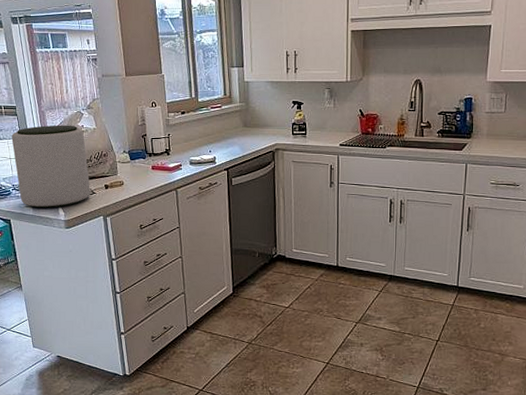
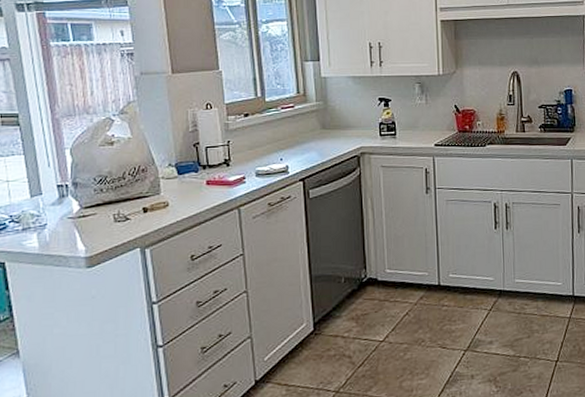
plant pot: present [12,125,90,208] -> none [10,135,123,244]

